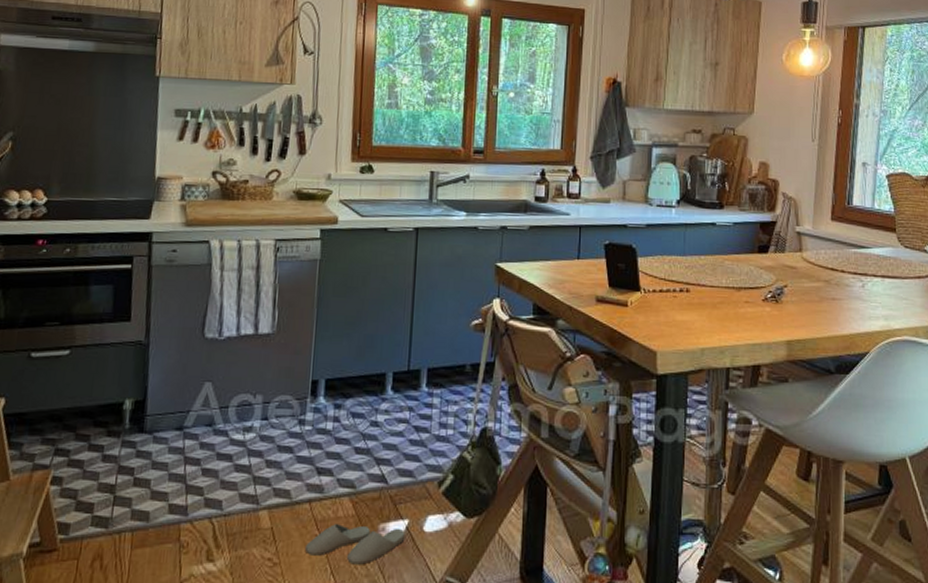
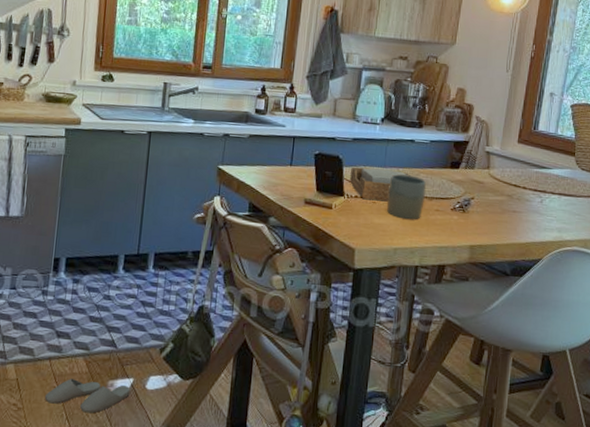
napkin holder: none [645,256,714,295] -> present [349,166,410,202]
mug: none [689,263,732,314] -> present [386,174,426,219]

